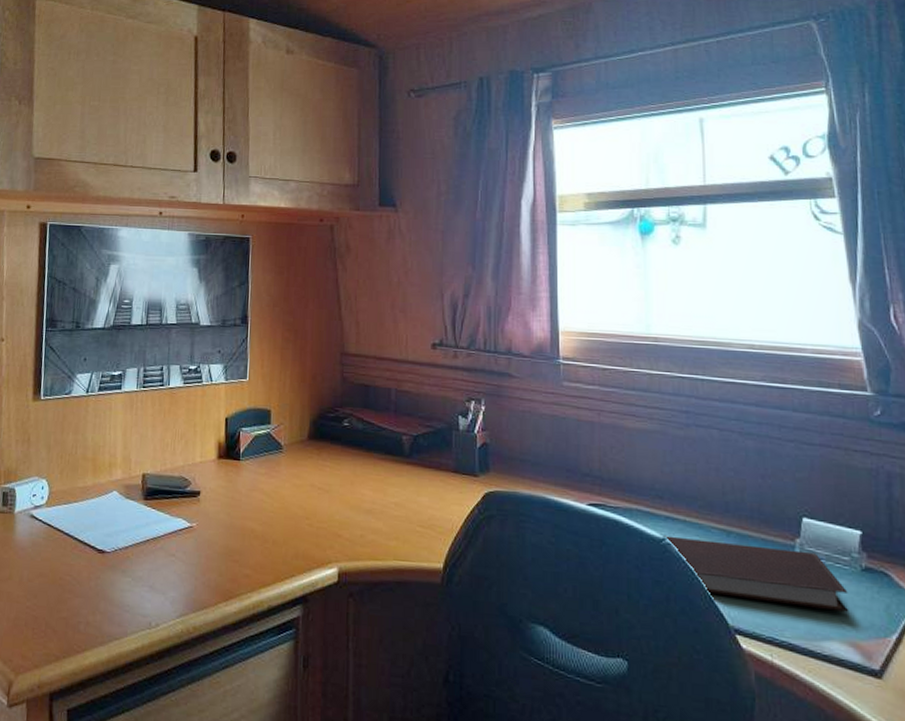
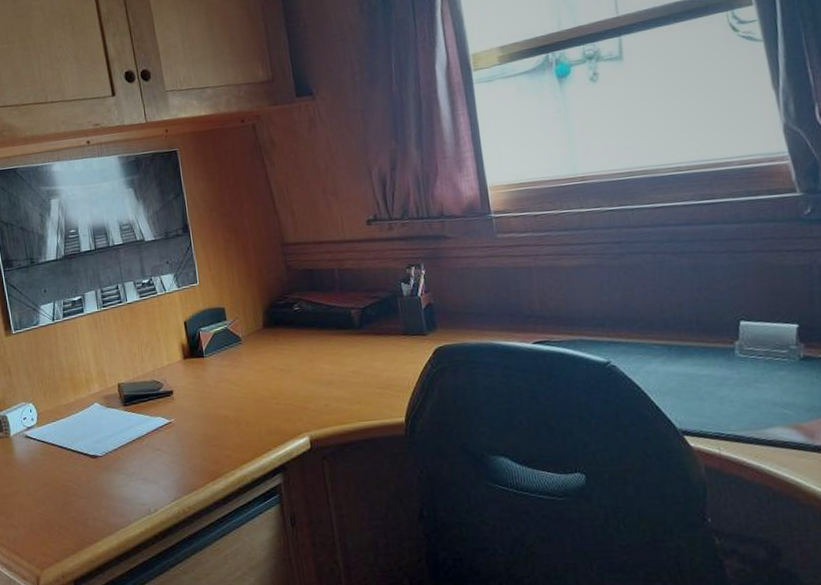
notebook: present [664,535,849,612] -> none [608,351,791,404]

